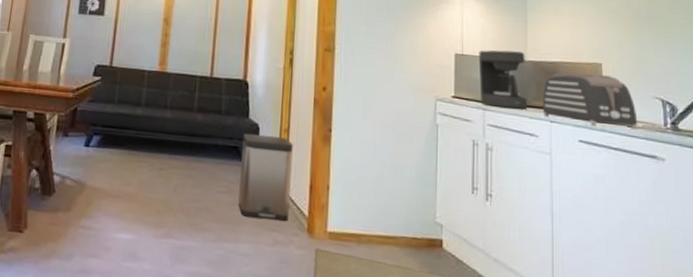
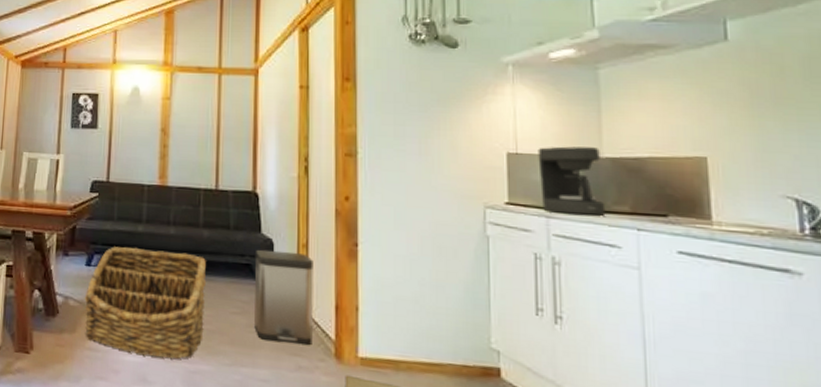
basket: none [79,128,198,236] -> present [84,246,207,359]
toaster: present [542,72,638,131] -> none [625,169,762,239]

